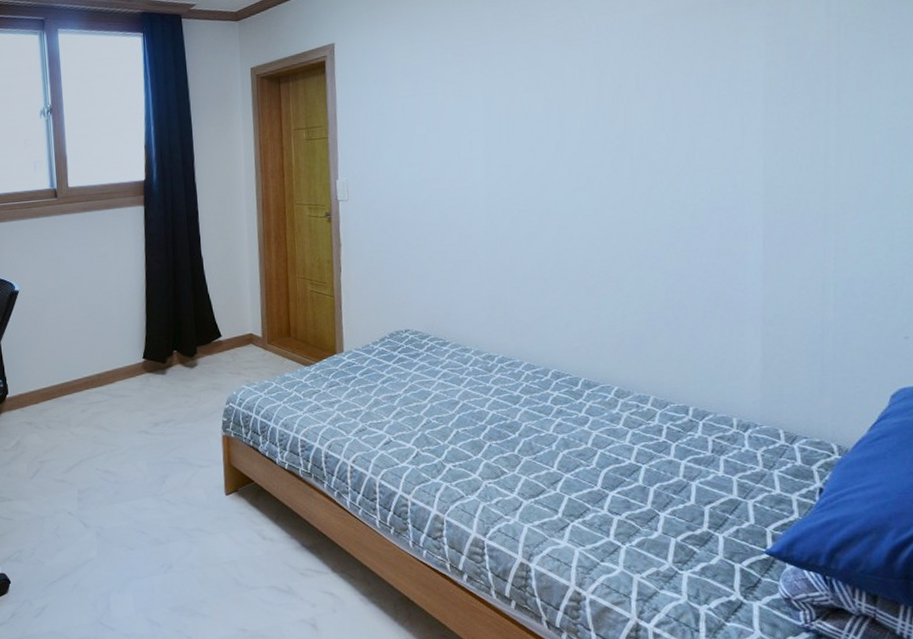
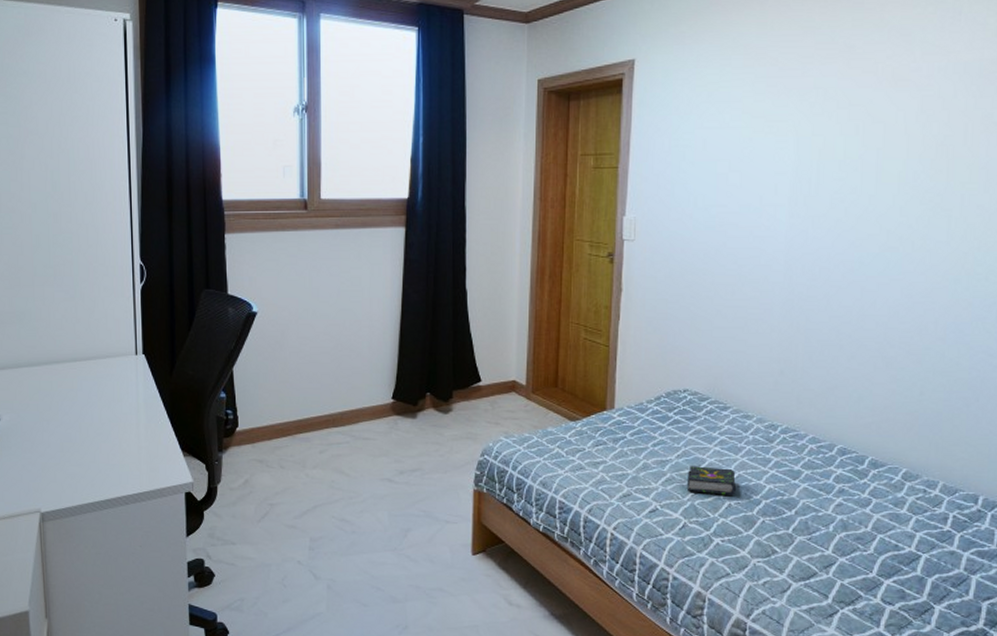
book: none [416,398,462,424] -> present [688,466,736,495]

